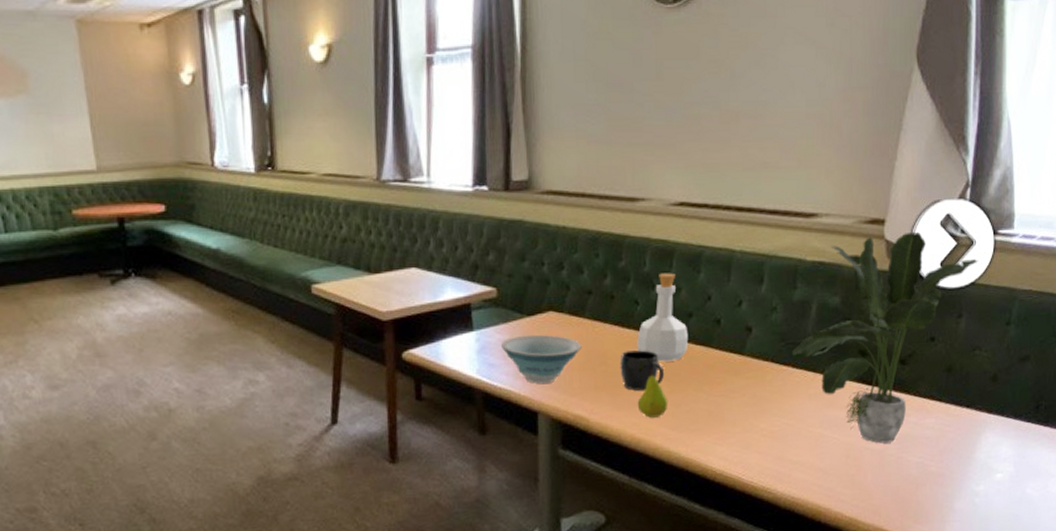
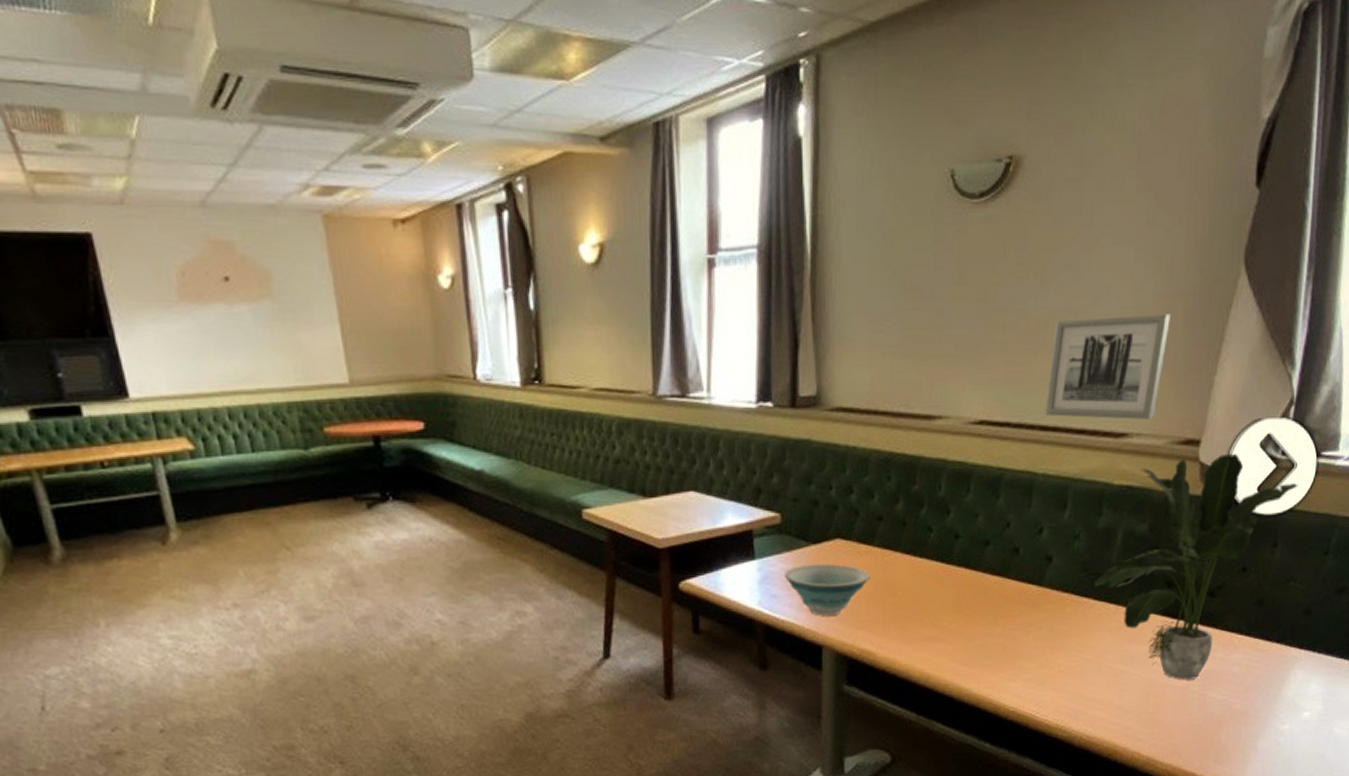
mug: present [620,350,665,391] -> none [910,580,958,625]
bottle: present [637,273,689,362] -> none [929,497,985,593]
fruit: present [637,368,667,418] -> none [928,600,959,653]
wall art: none [740,106,852,201] -> present [1045,314,1171,420]

